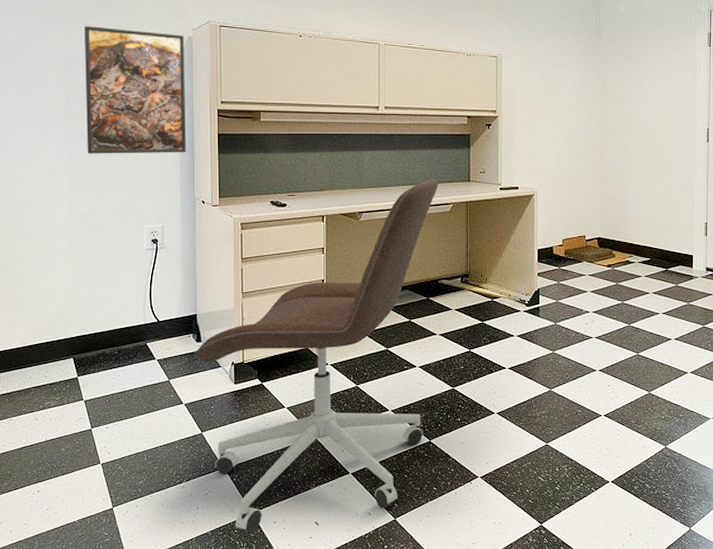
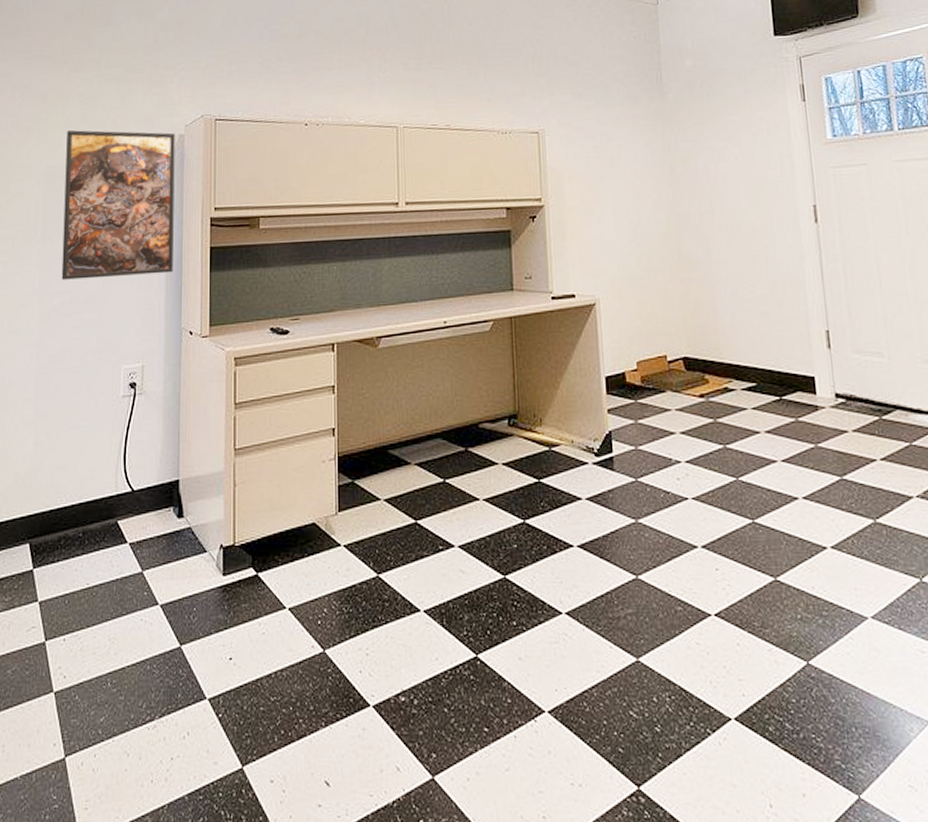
office chair: present [194,178,439,532] -> none [174,288,474,797]

